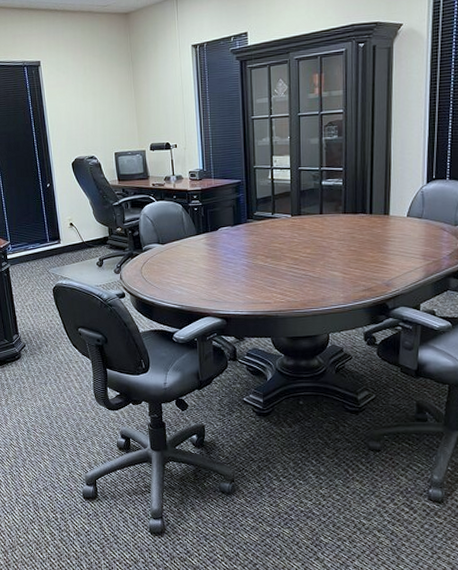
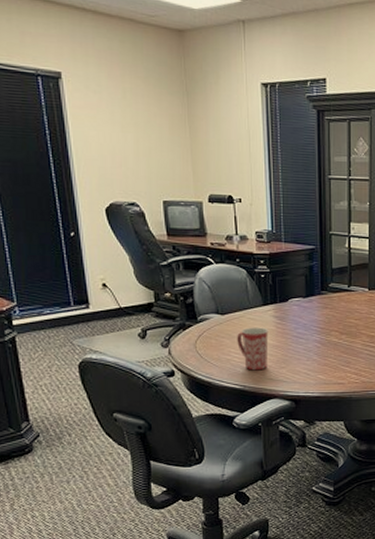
mug: none [175,254,202,292] -> present [237,327,269,371]

